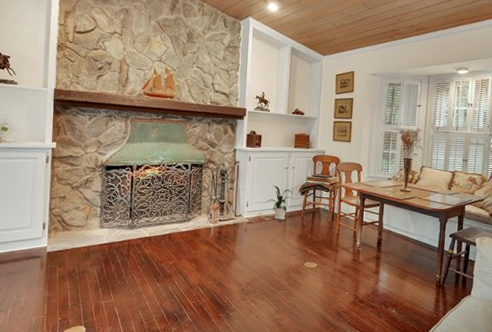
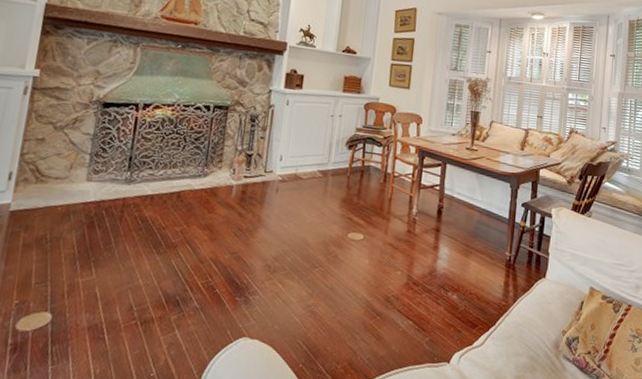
house plant: present [266,185,293,220] -> none [305,136,338,180]

